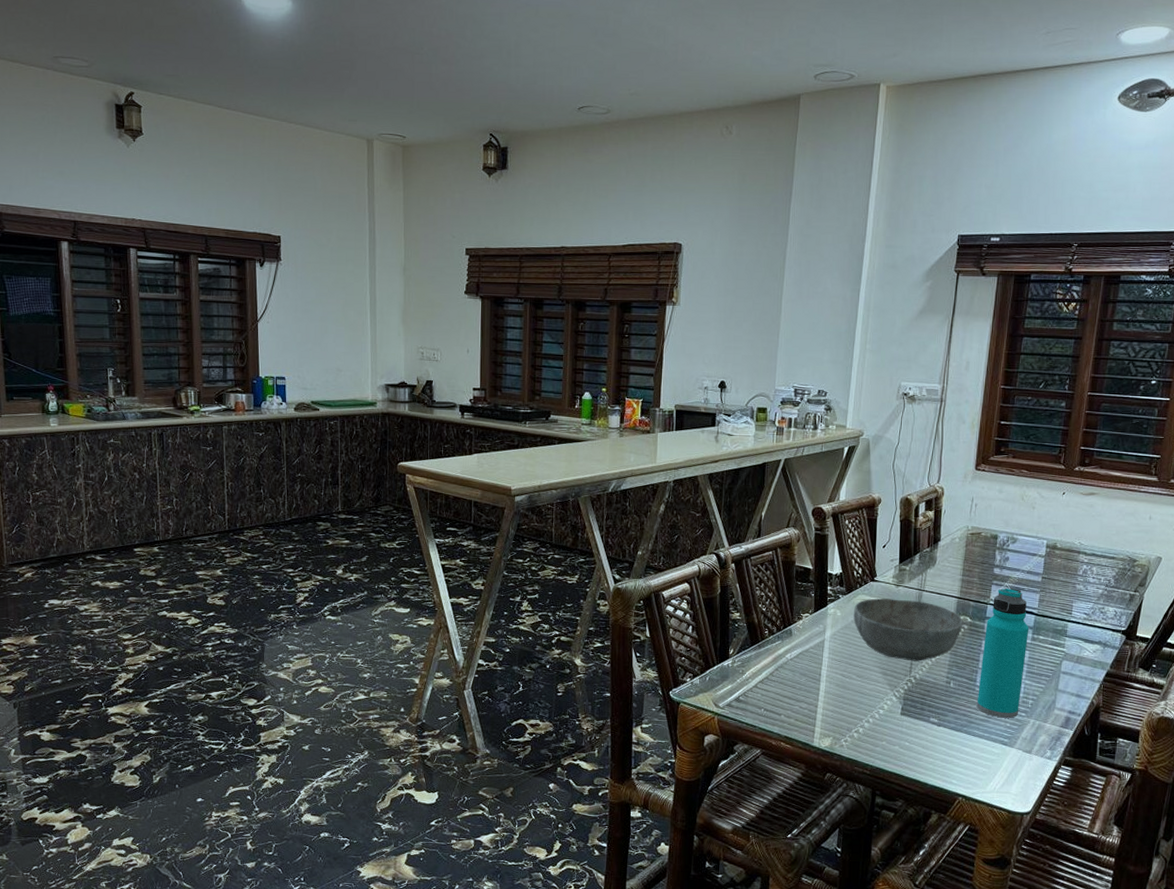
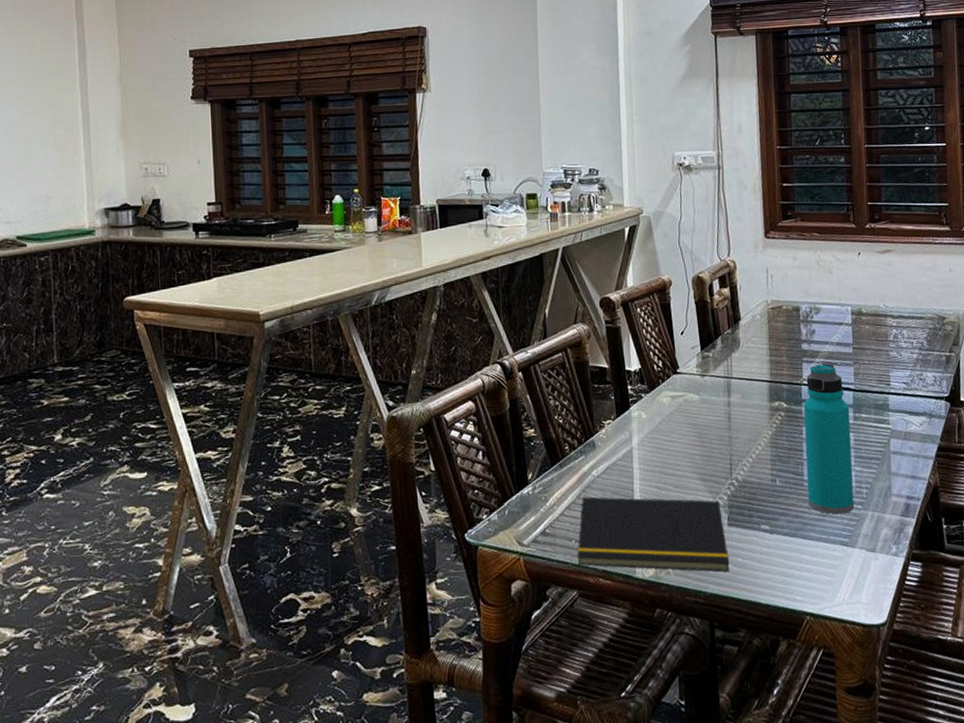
notepad: none [764,675,898,752] -> present [577,497,730,572]
bowl: present [853,598,963,661] -> none [659,390,779,461]

